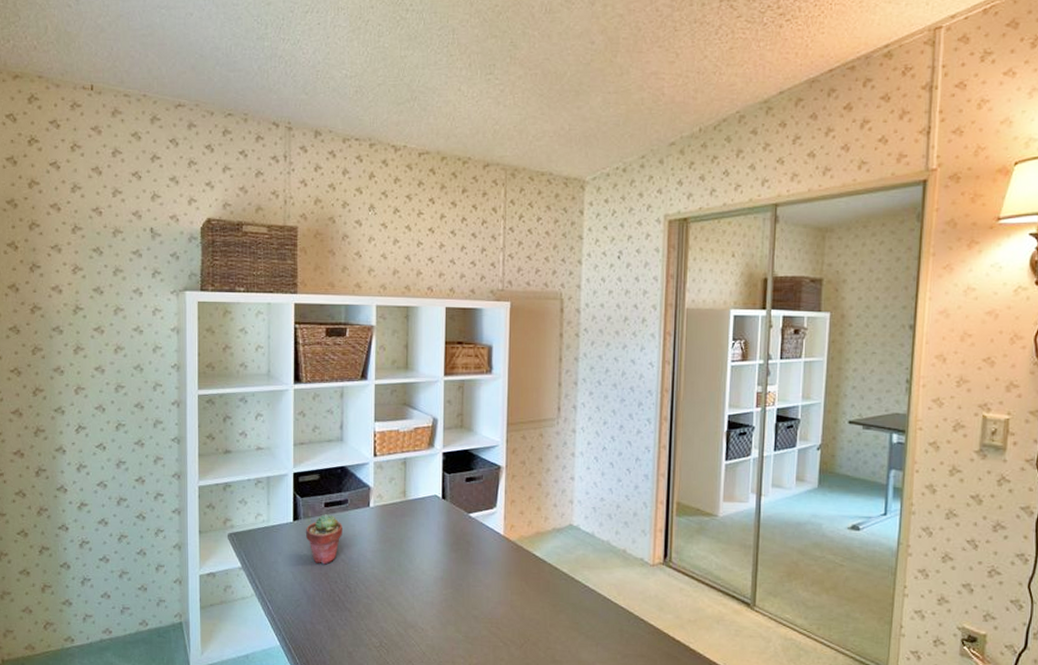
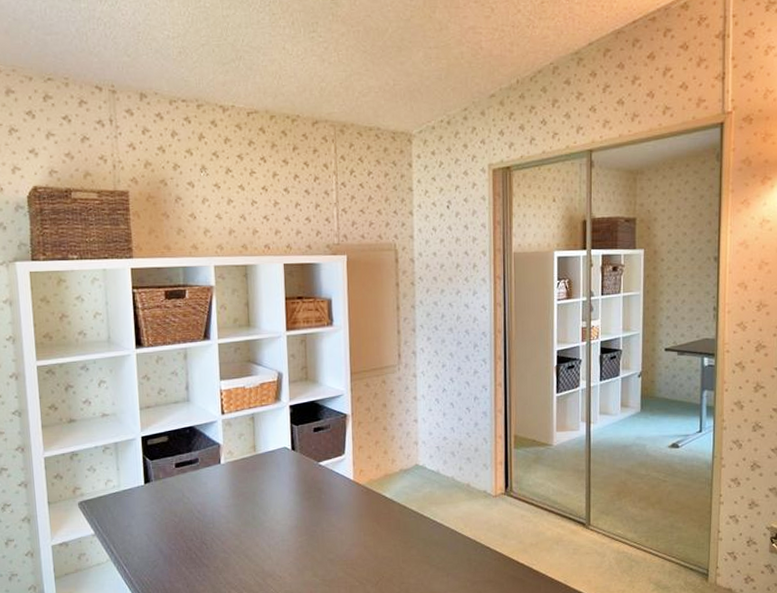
potted succulent: present [305,514,342,565] -> none [157,474,195,524]

